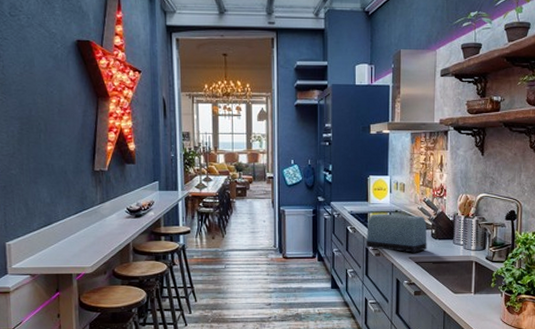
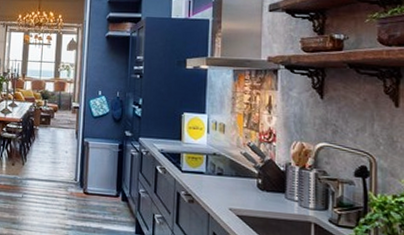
toaster: present [365,213,427,253] -> none [177,154,252,205]

